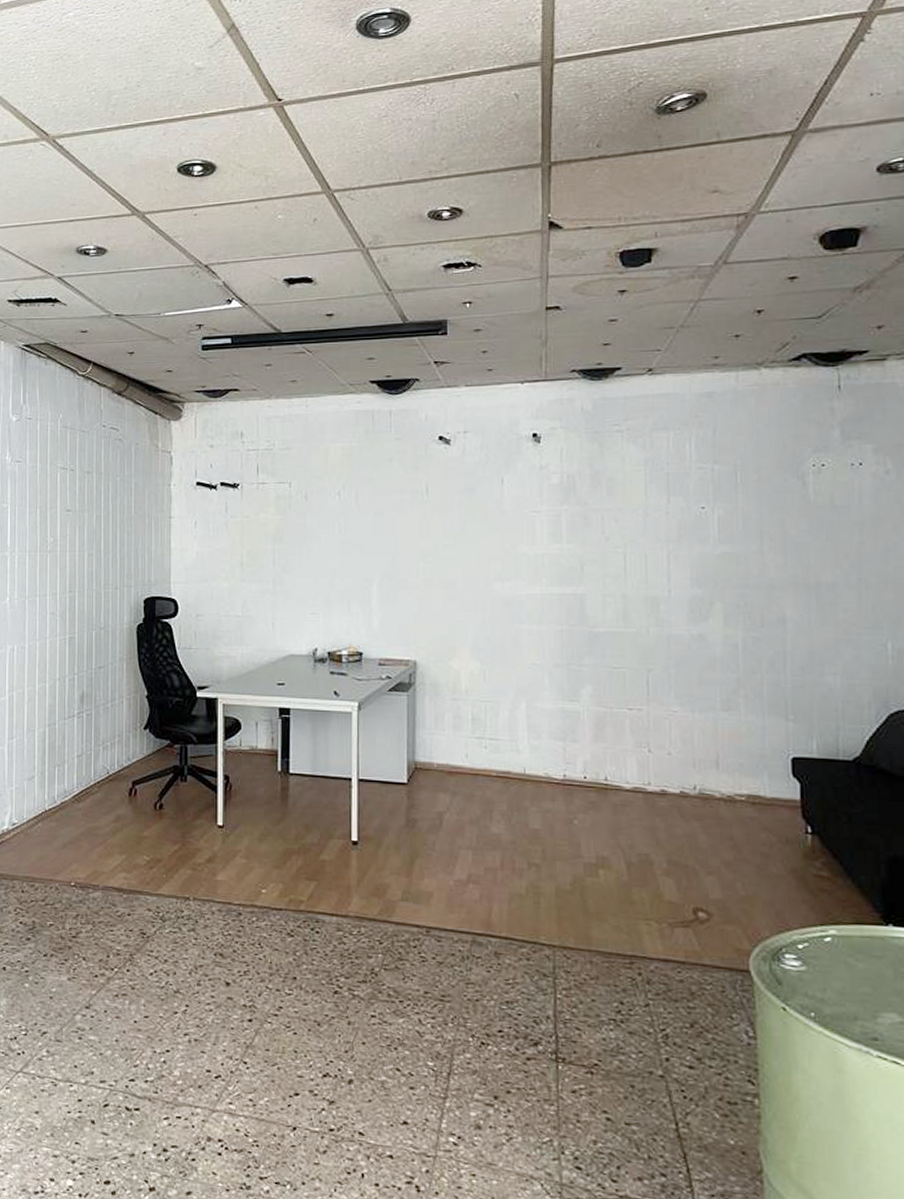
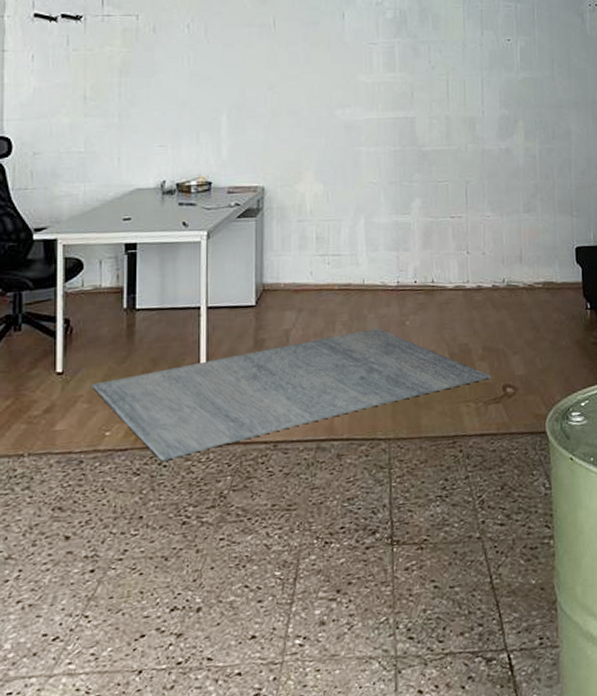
rug: none [249,823,680,927] -> present [91,328,493,462]

